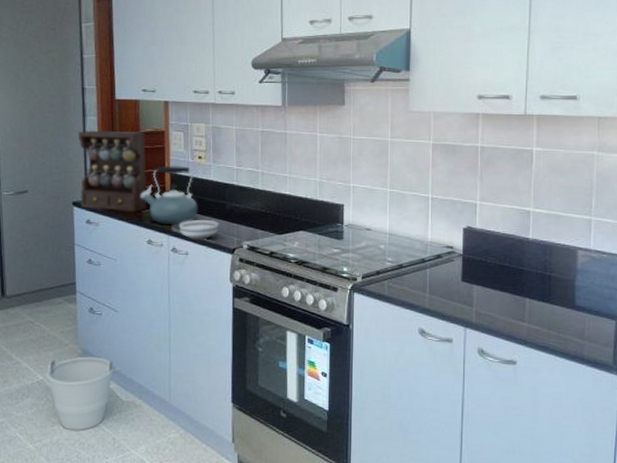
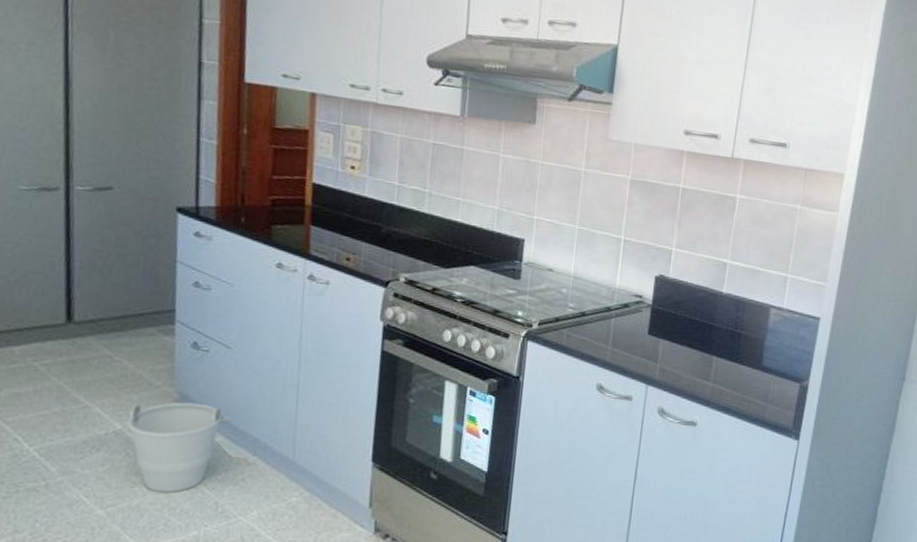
spice rack: present [78,131,147,213] -> none [188,117,283,228]
kettle: present [141,166,198,225] -> none [271,173,347,247]
bowl: present [179,219,219,241] -> none [319,242,372,269]

